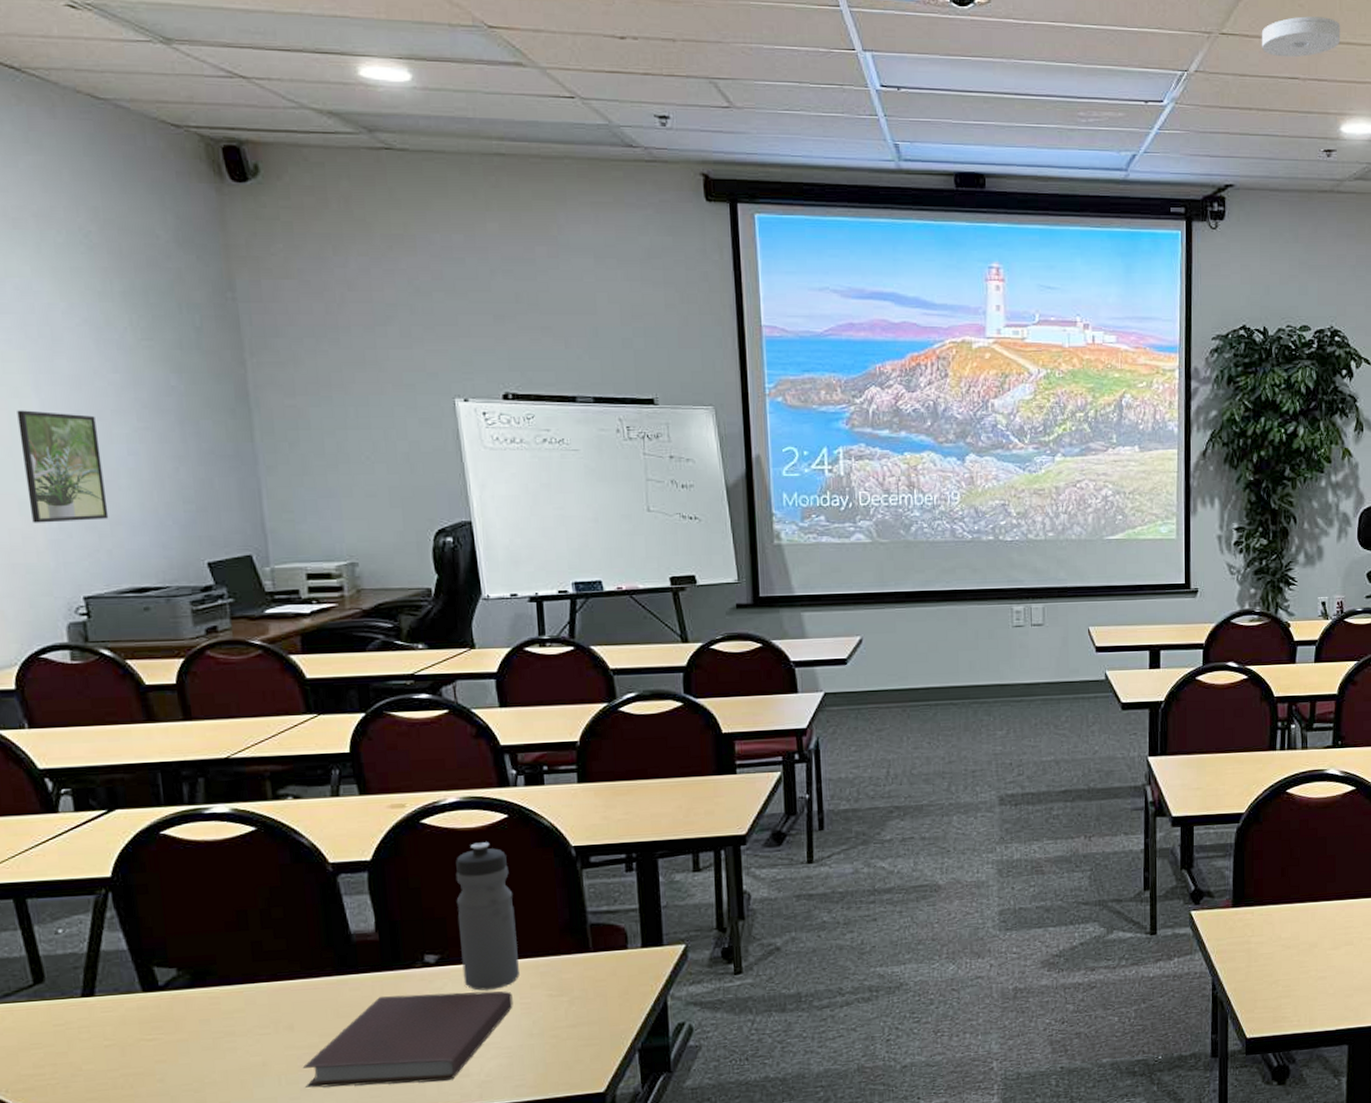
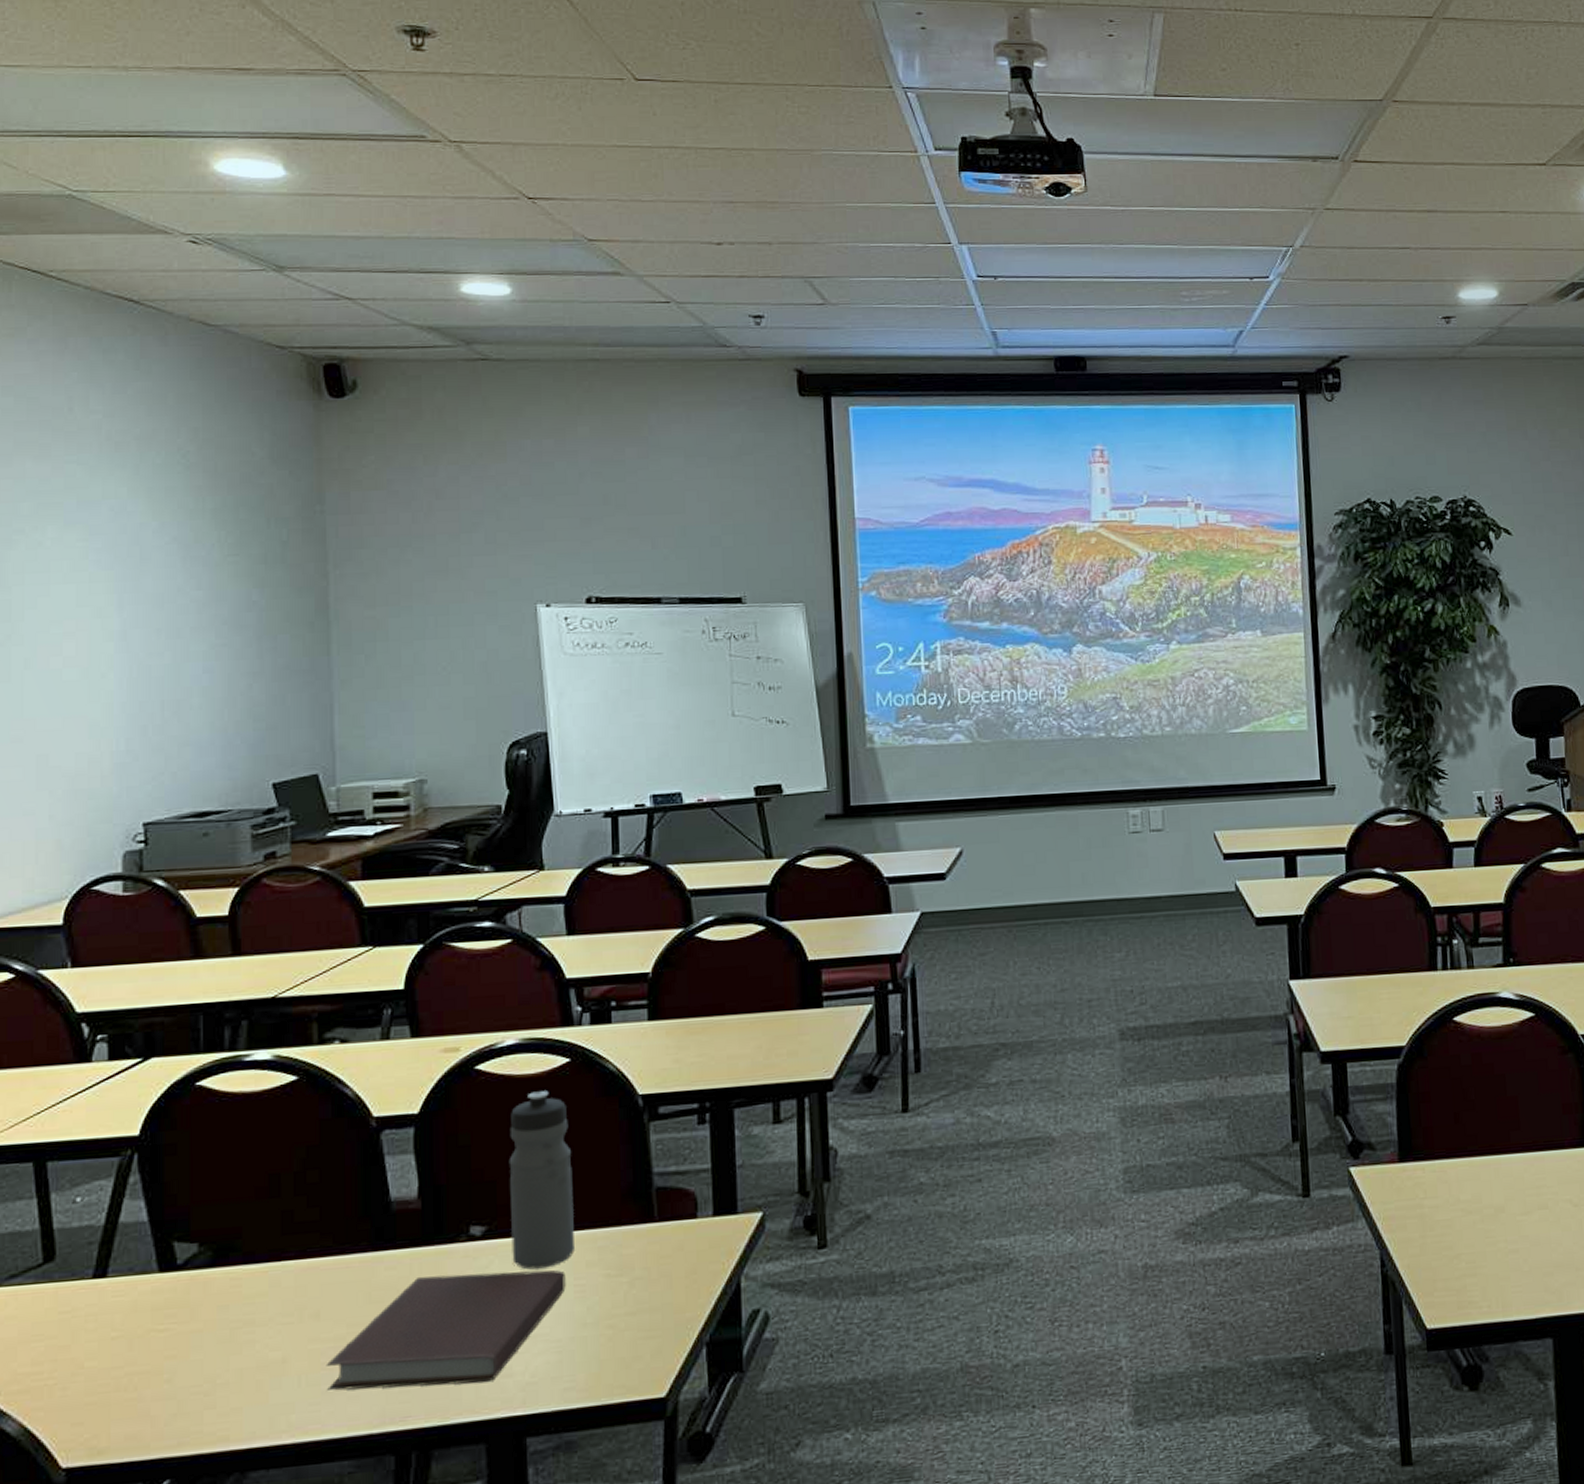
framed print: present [17,410,109,523] -> none [98,630,177,747]
smoke detector: present [1261,16,1341,58] -> none [1367,188,1451,229]

